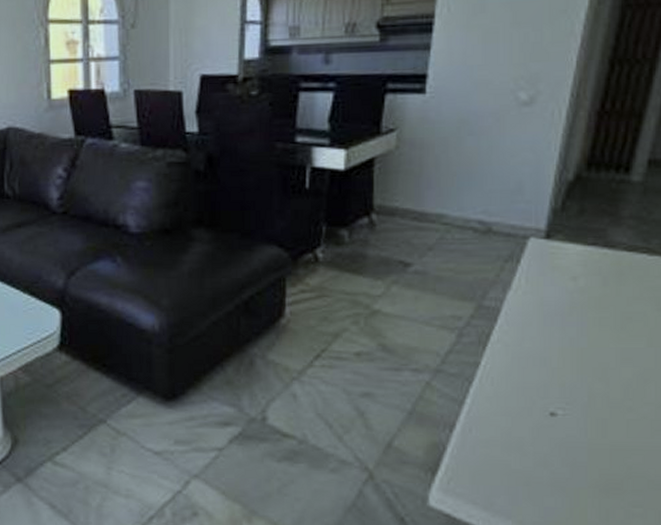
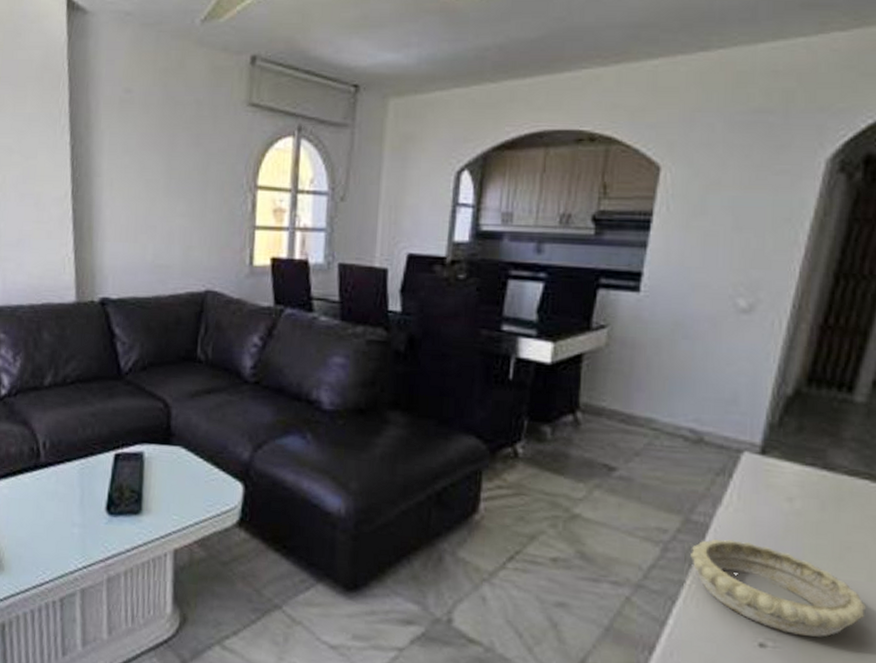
decorative bowl: none [484,320,646,402] -> present [690,539,866,637]

